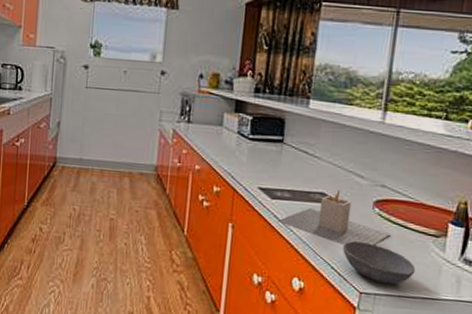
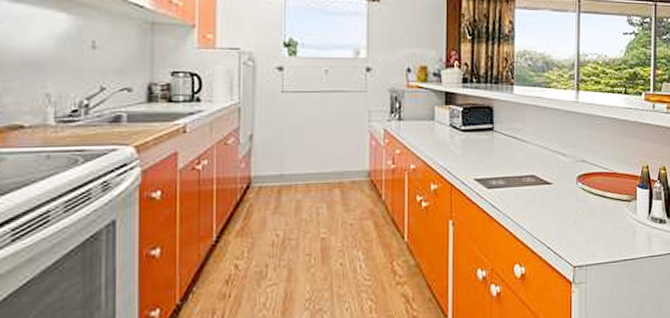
utensil holder: present [278,189,391,245] -> none [496,170,593,223]
bowl: present [342,241,416,284] -> none [554,217,616,253]

